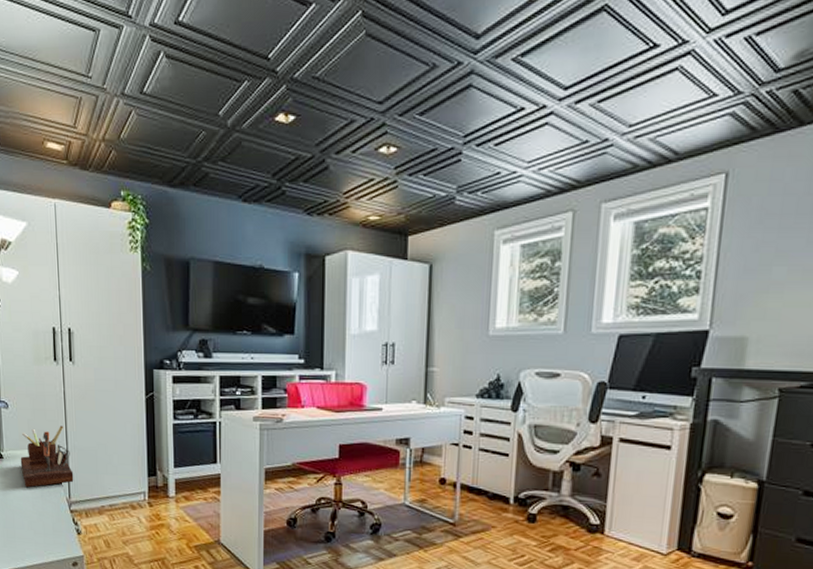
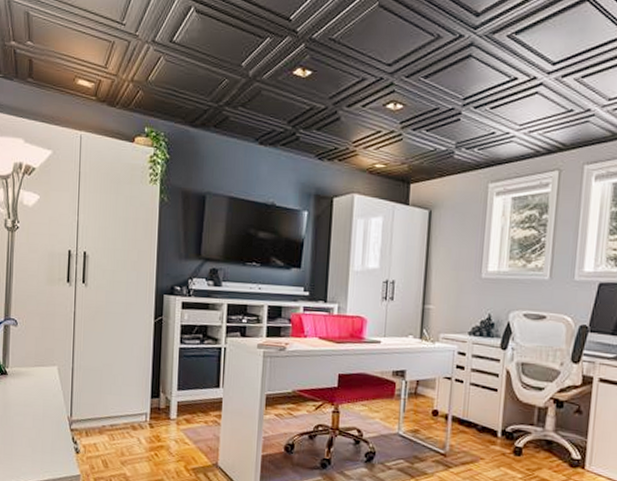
desk organizer: present [20,425,74,488] -> none [24,345,77,405]

